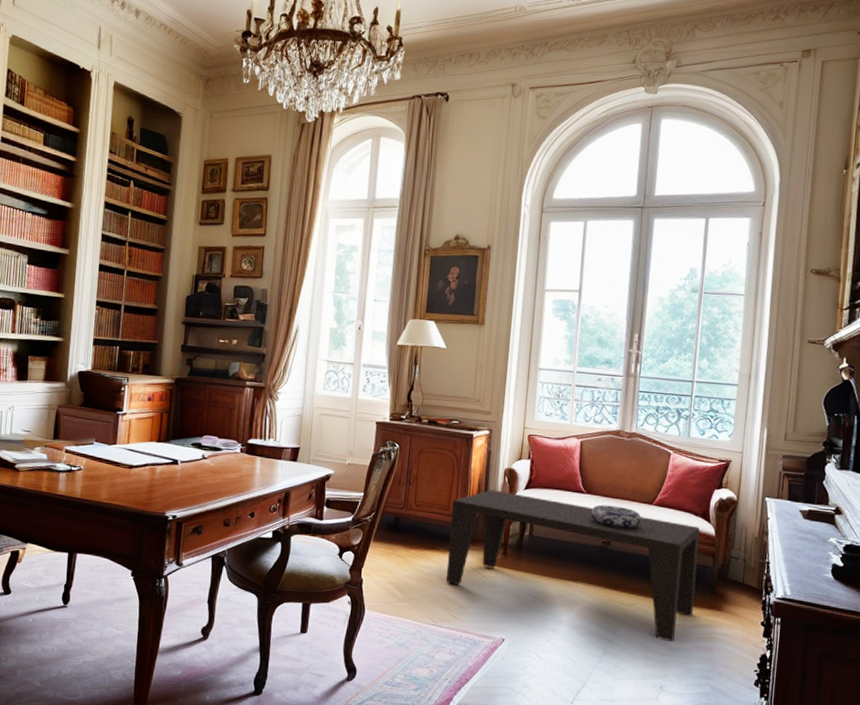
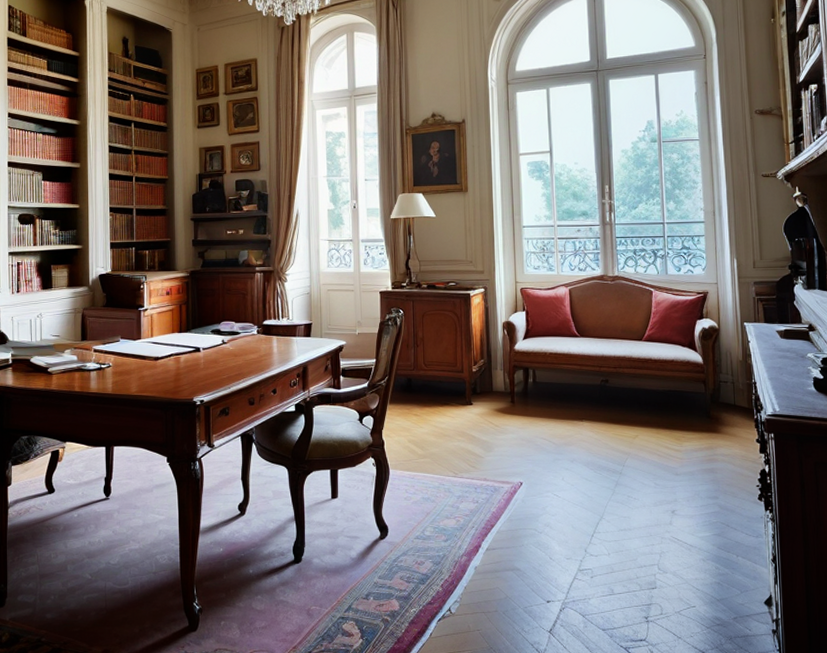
coffee table: present [445,489,700,641] -> none [458,343,693,467]
decorative bowl: present [590,504,642,529] -> none [586,345,634,366]

